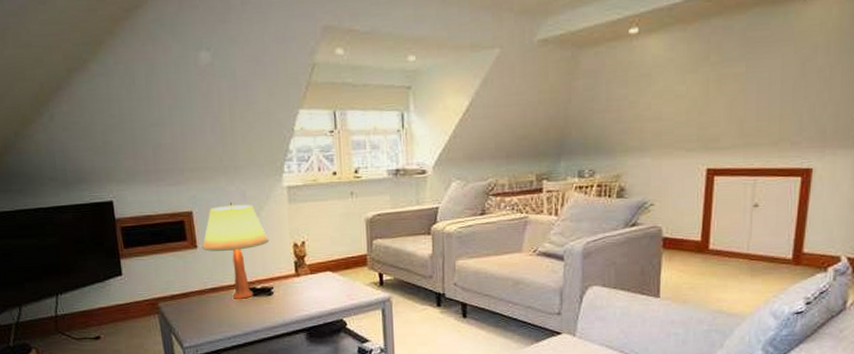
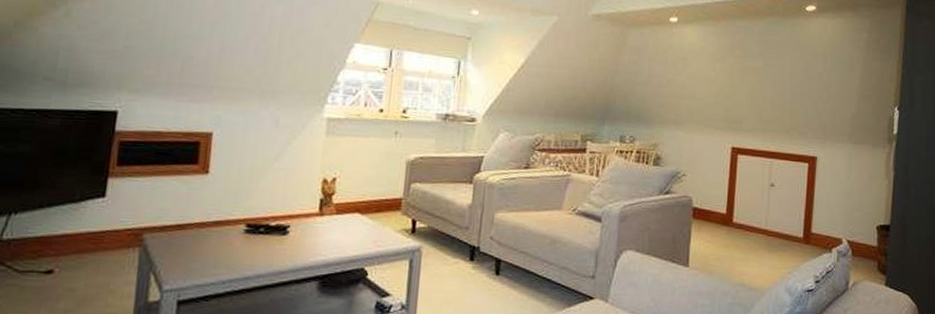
table lamp: present [202,202,270,300] -> none [215,127,297,238]

